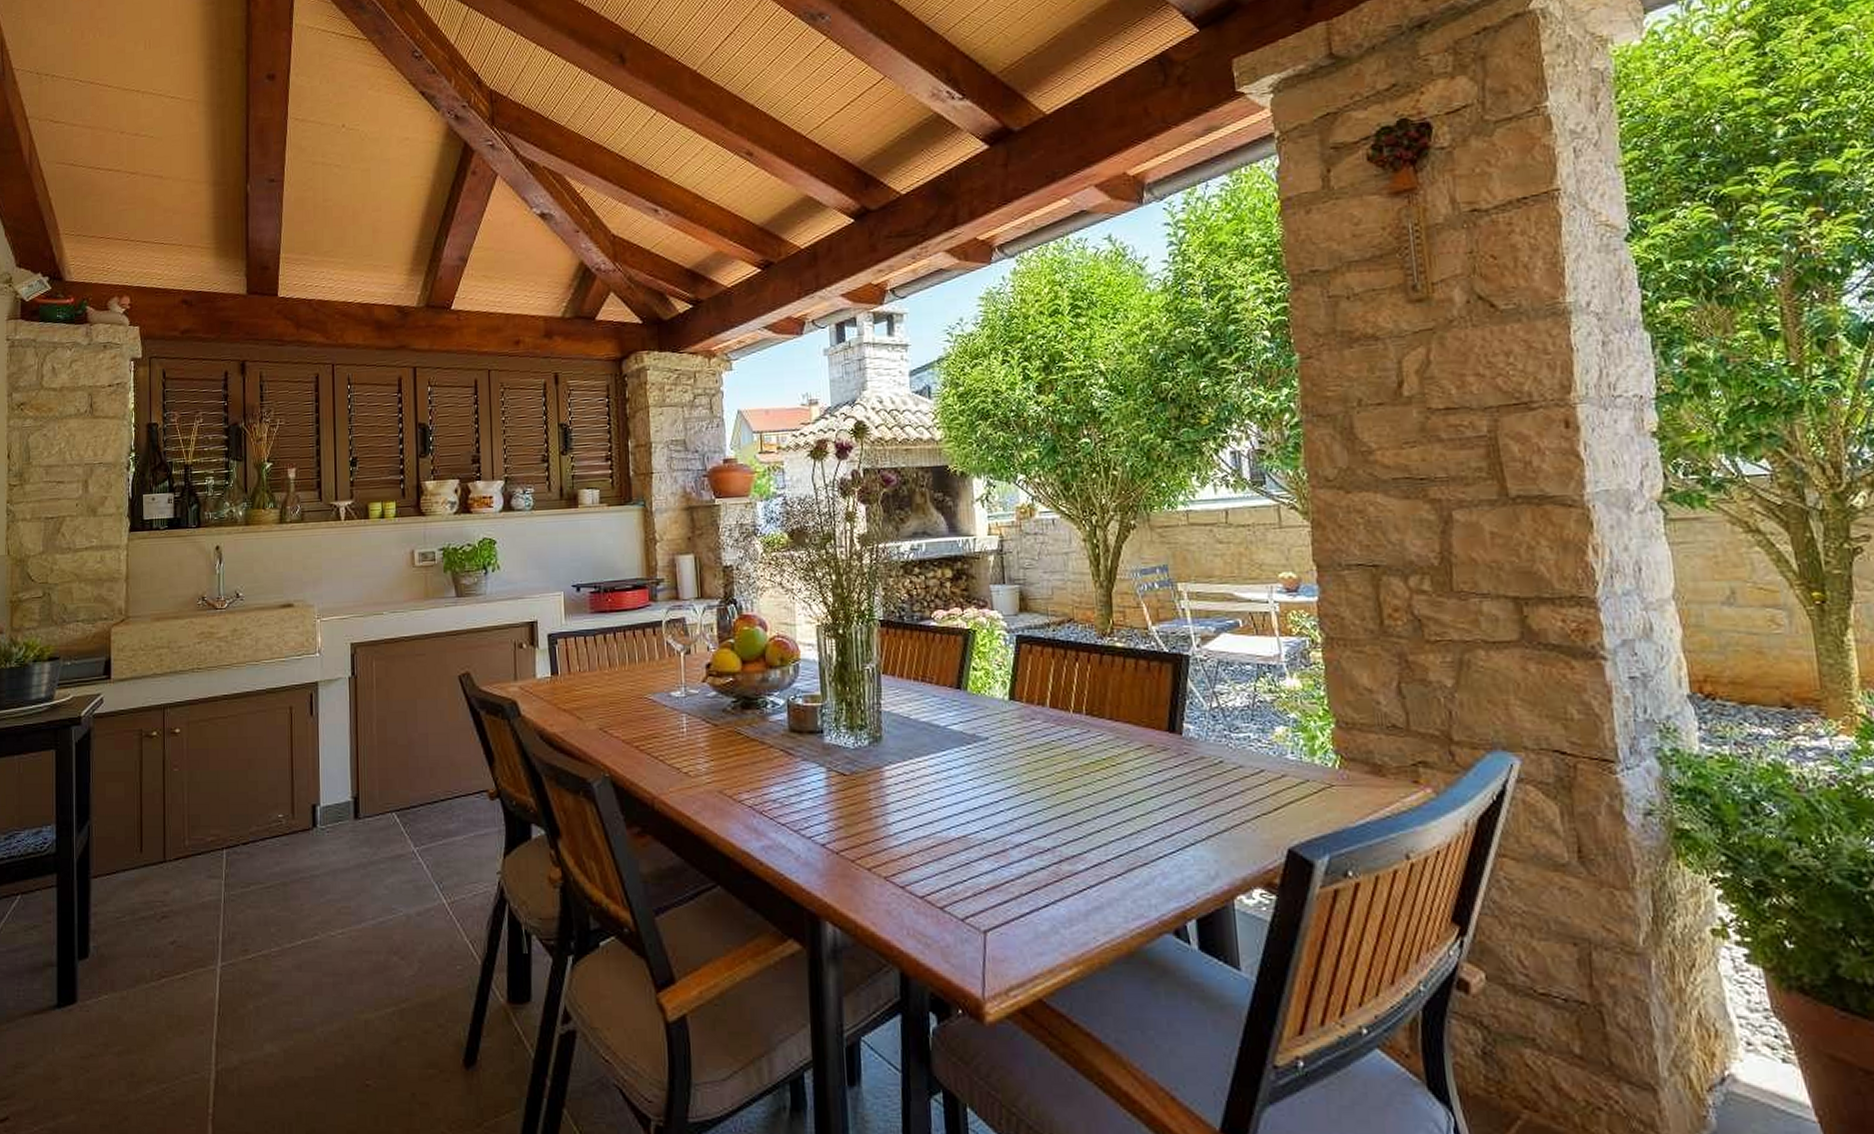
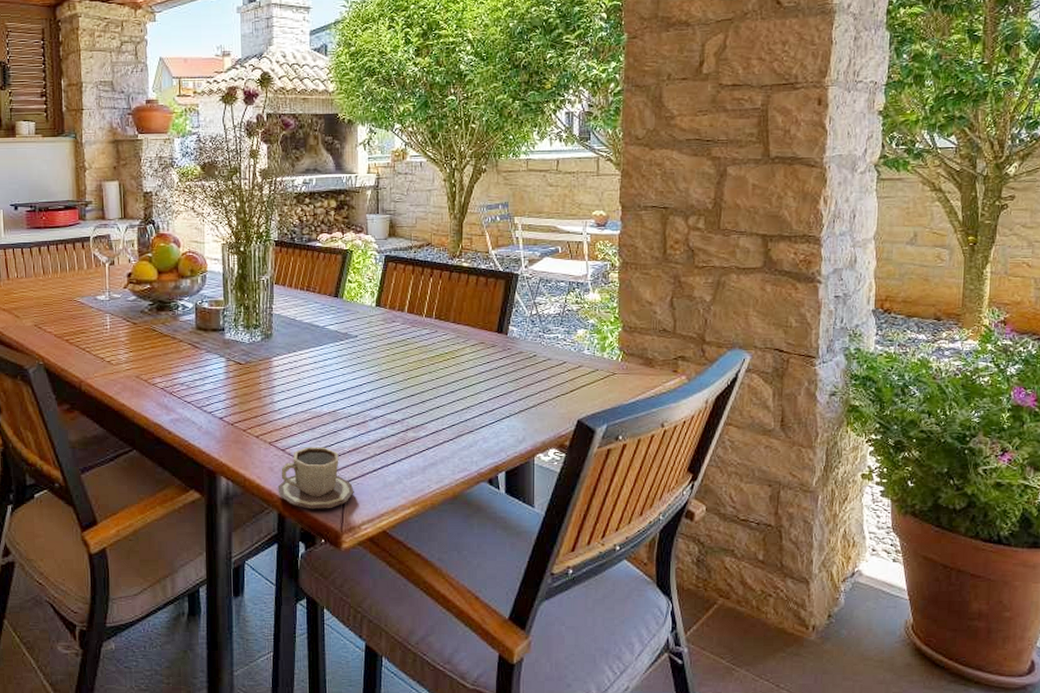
cup: none [898,883,997,968] -> present [277,447,354,509]

